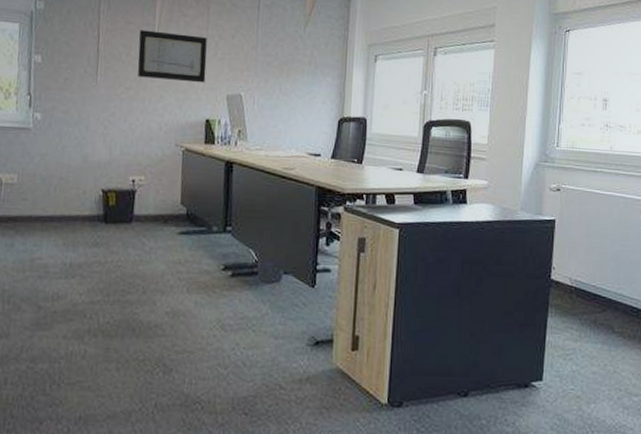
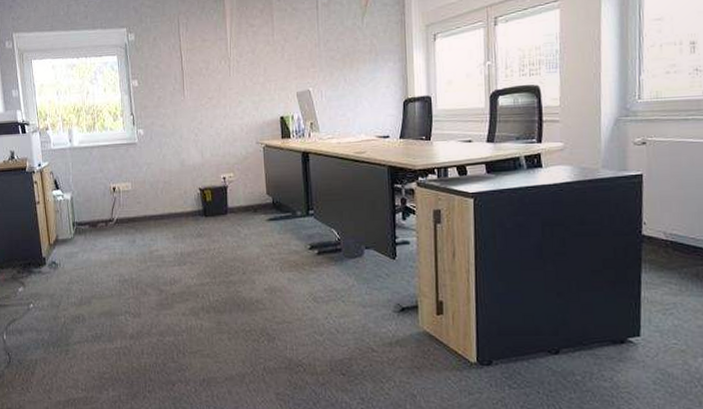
wall art: present [137,29,207,83] -> none [214,42,276,87]

